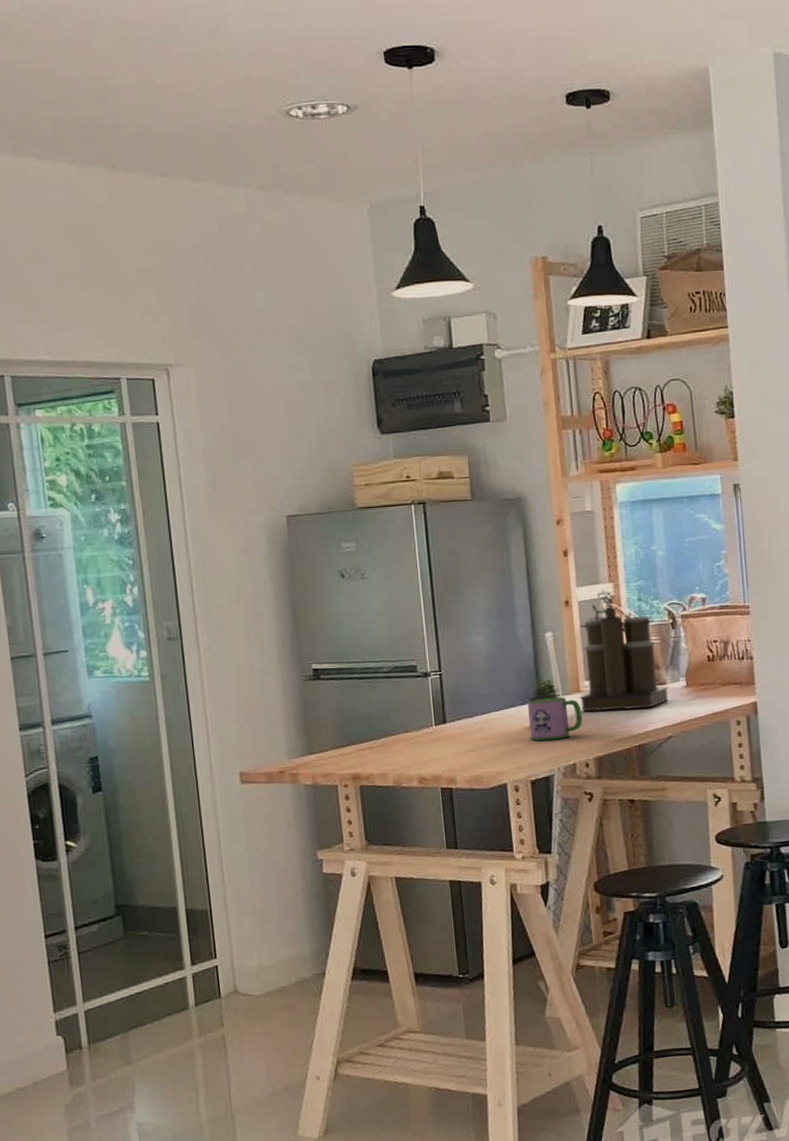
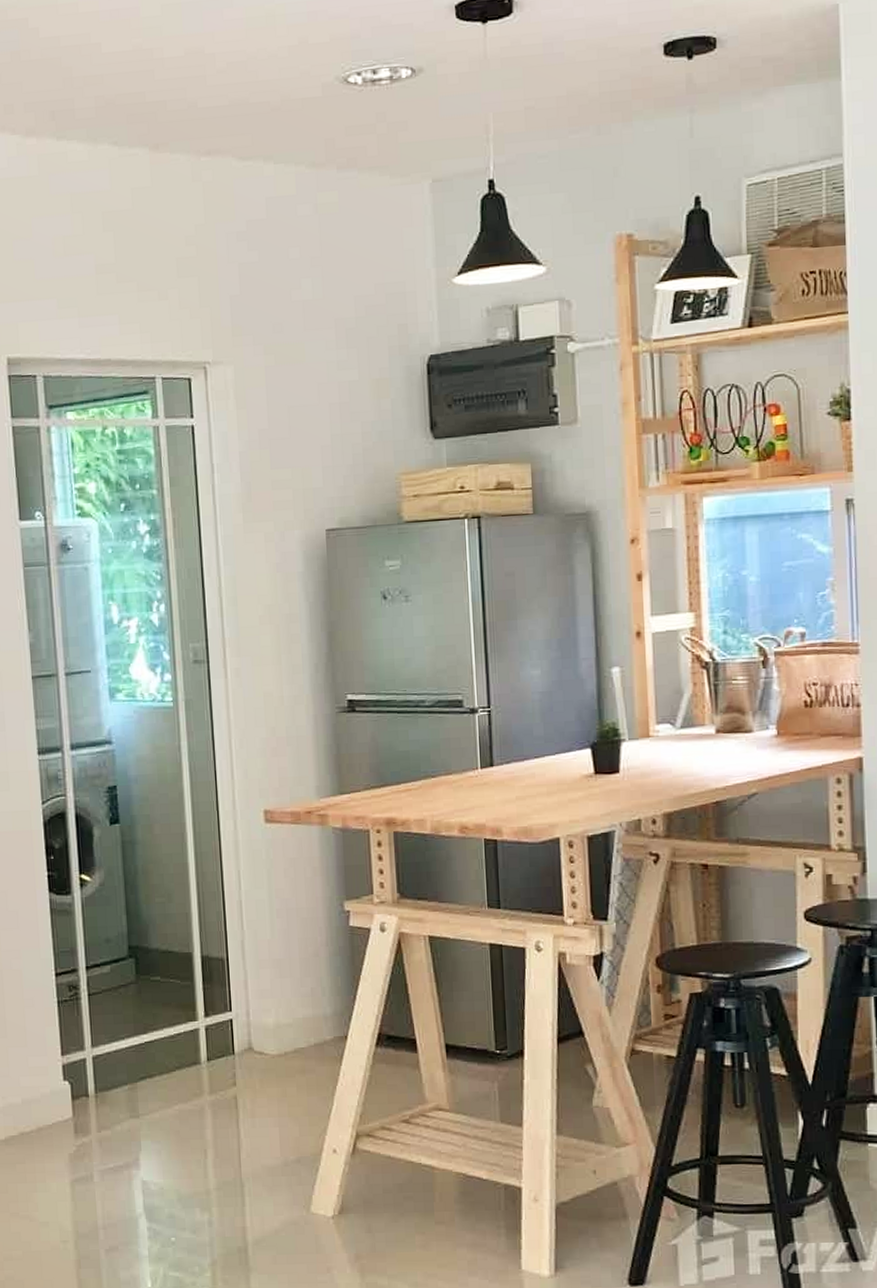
mug: present [527,696,583,741] -> none [588,741,651,792]
coffee maker: present [579,589,669,712] -> none [648,619,756,761]

